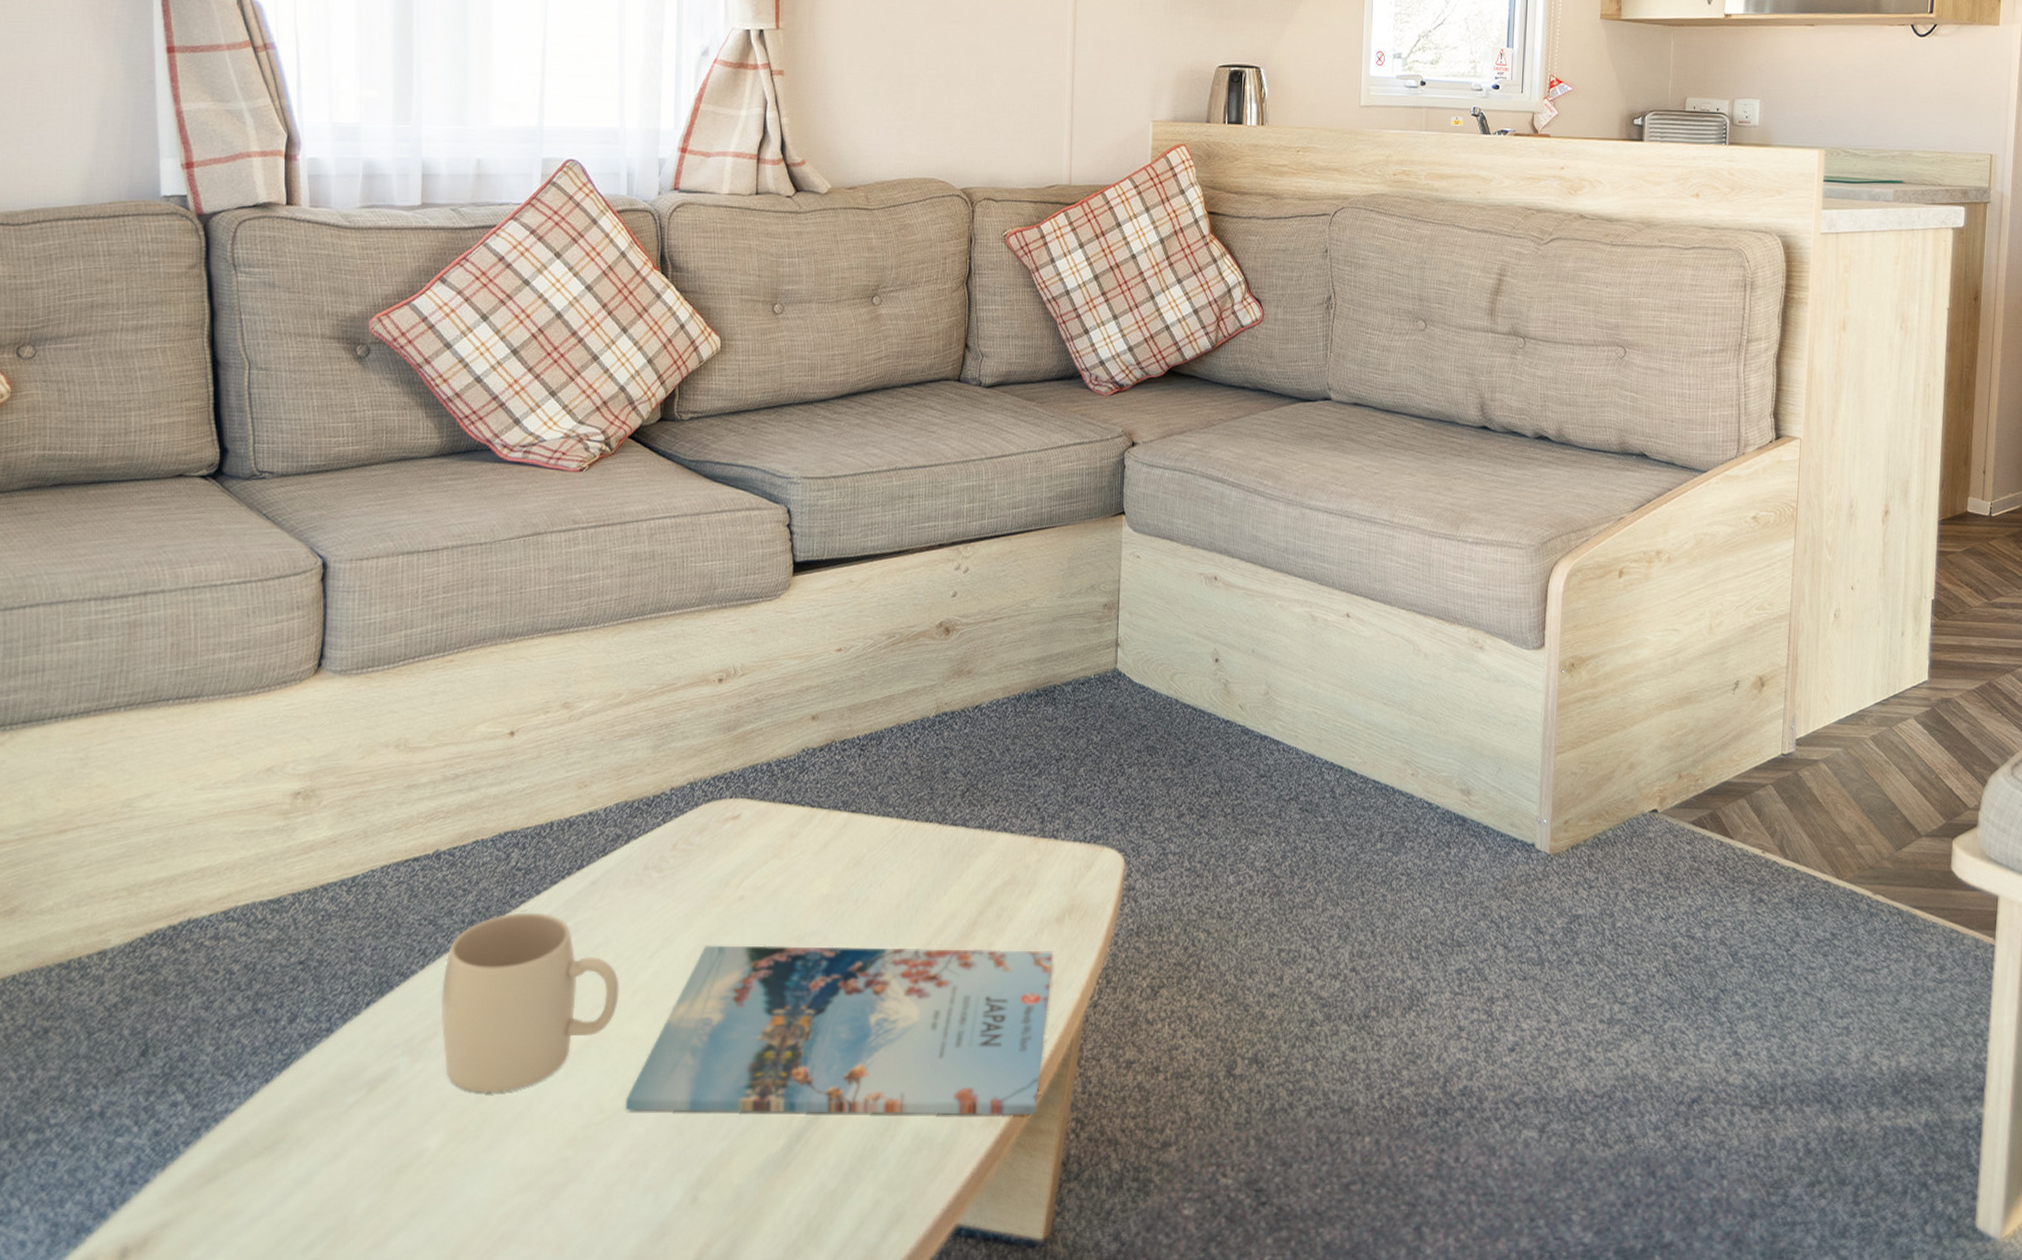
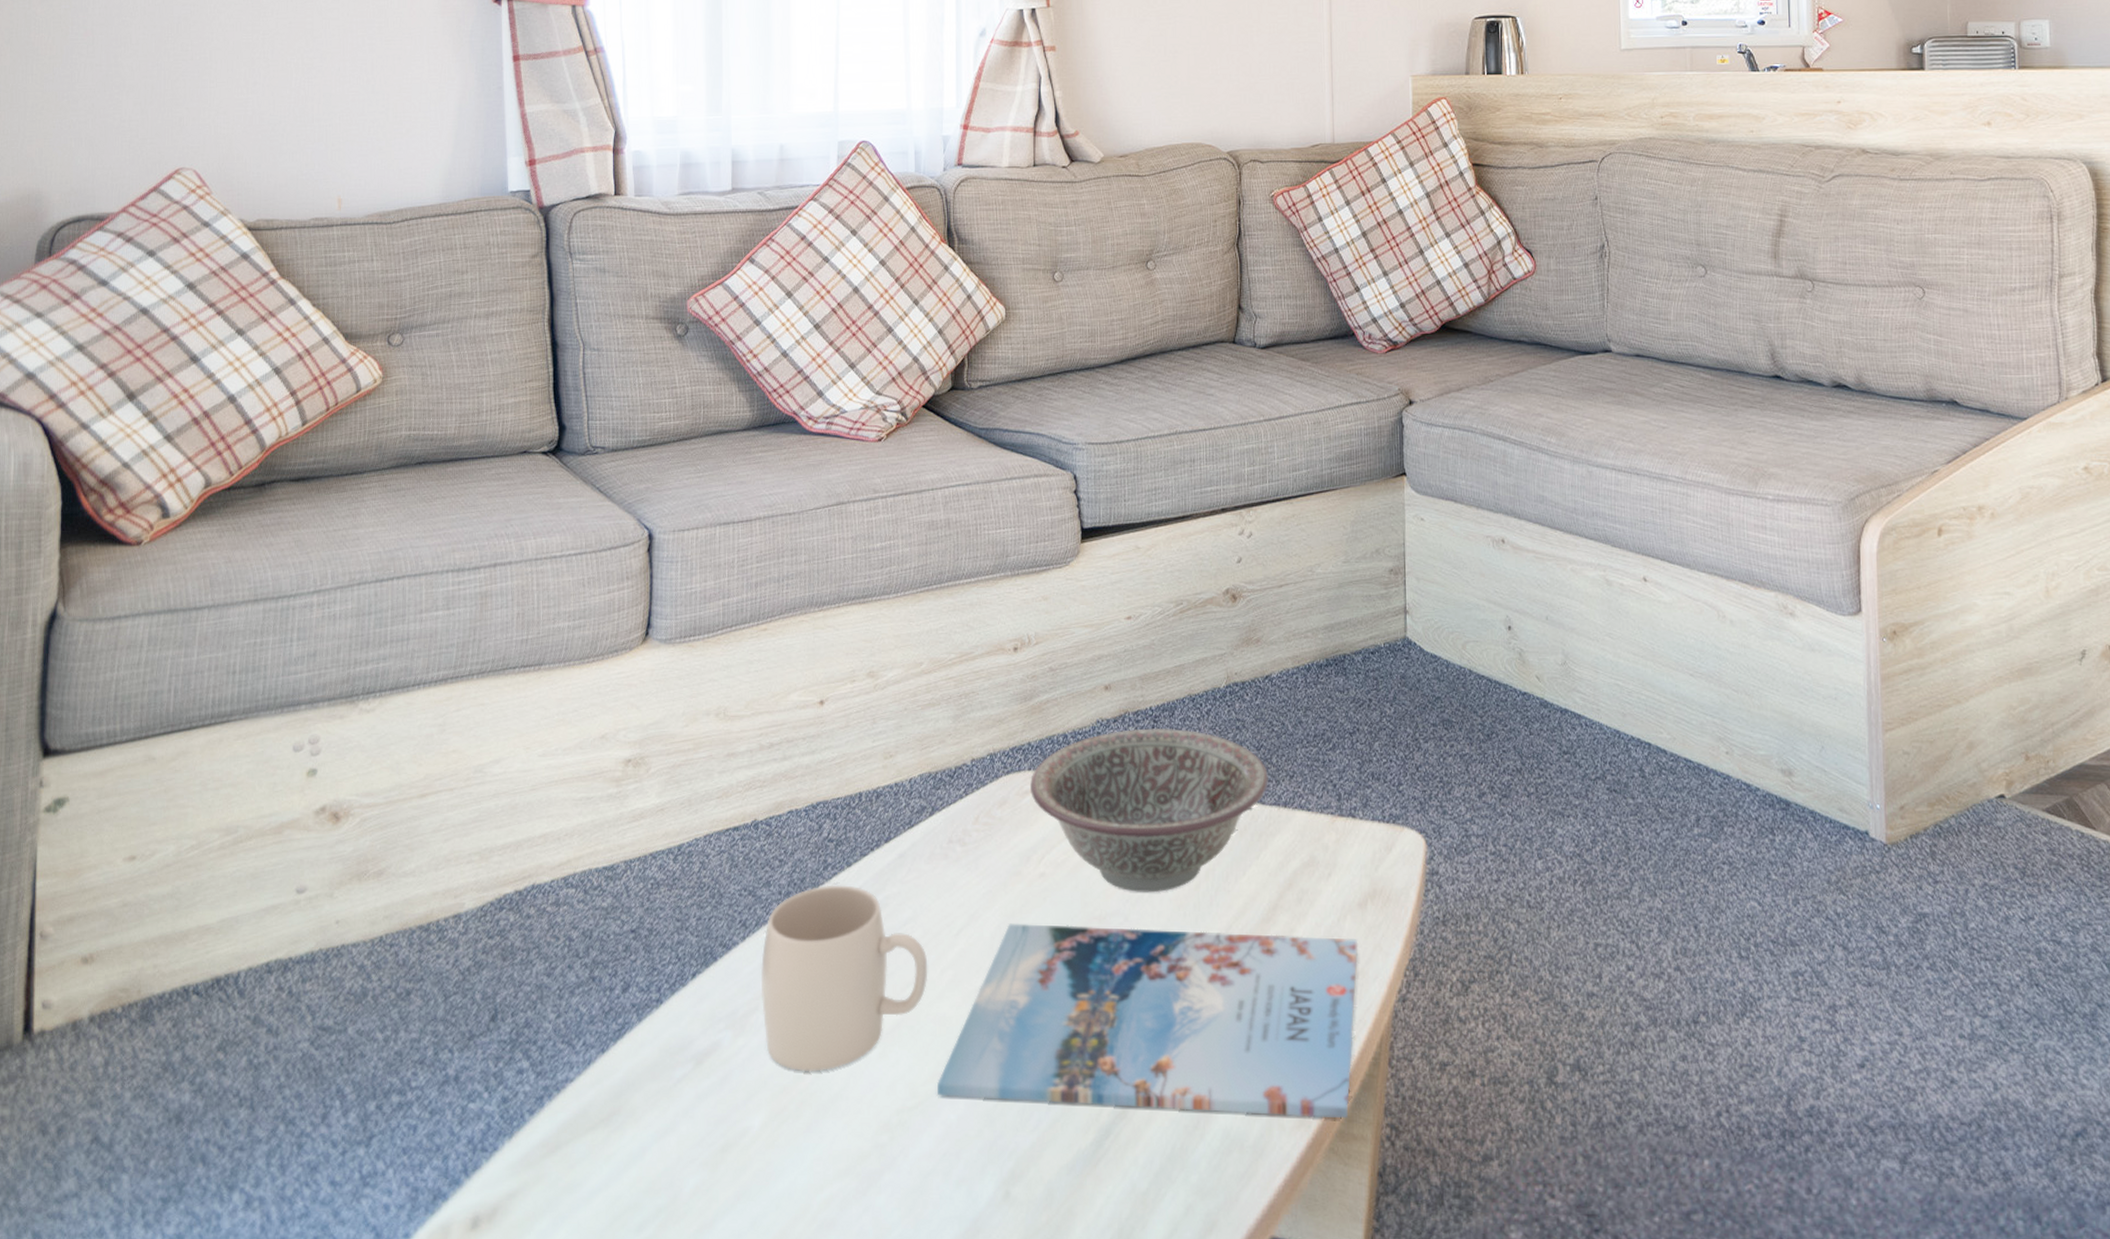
decorative bowl: none [732,756,974,913] -> present [1030,727,1268,893]

